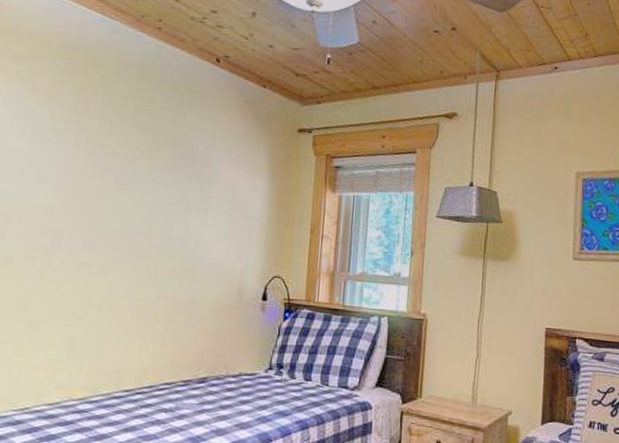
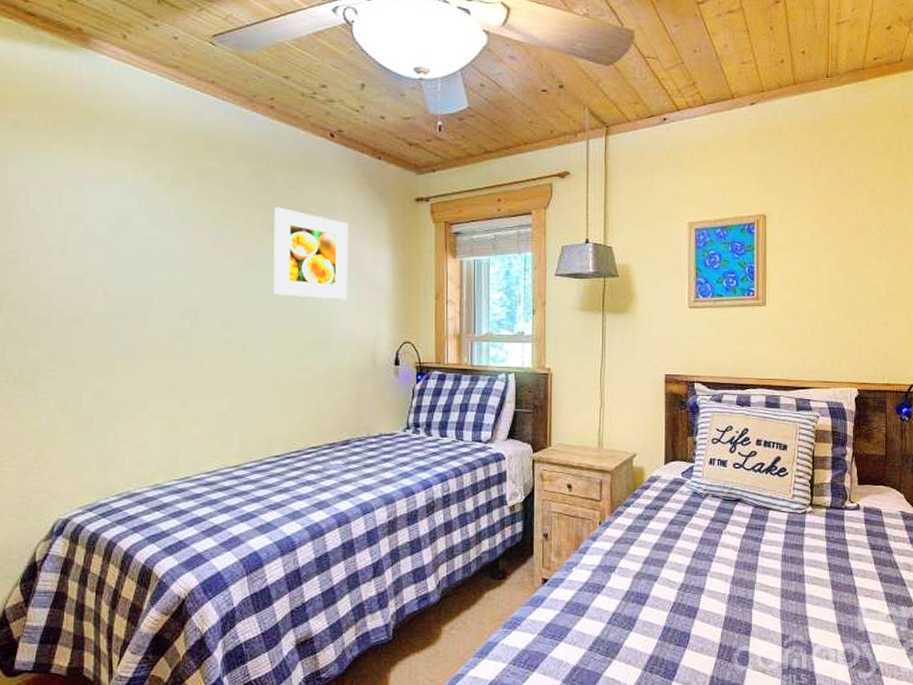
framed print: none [141,128,227,229] -> present [273,207,349,300]

